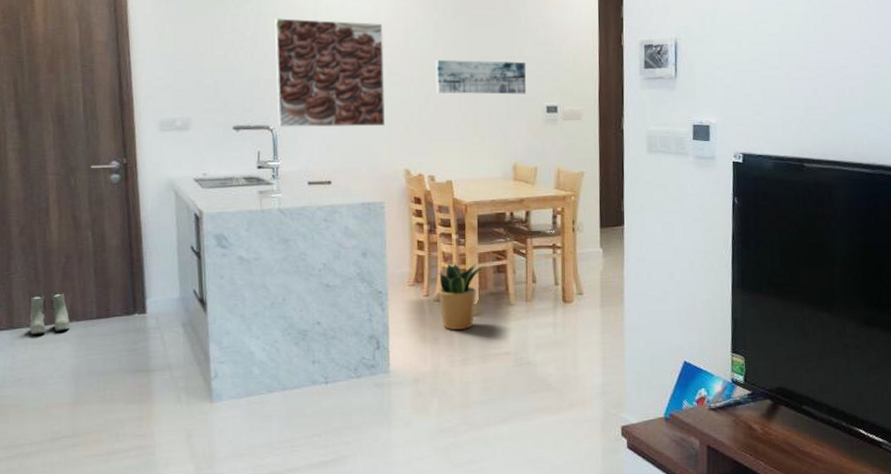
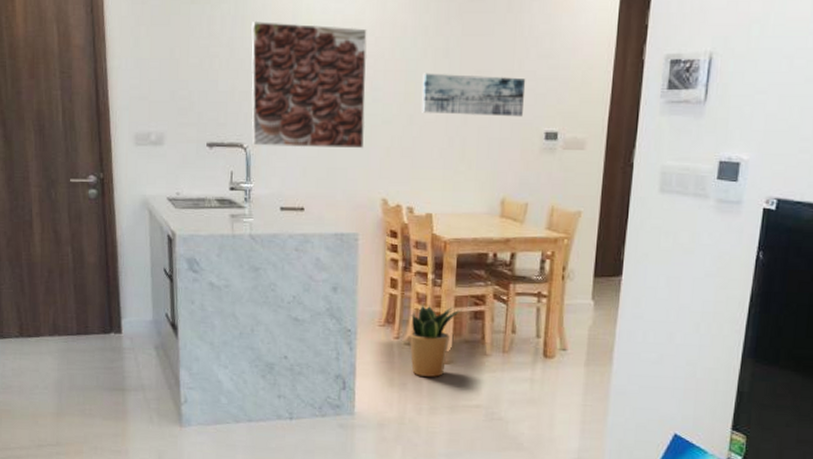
boots: present [30,293,70,335] -> none [18,306,53,346]

